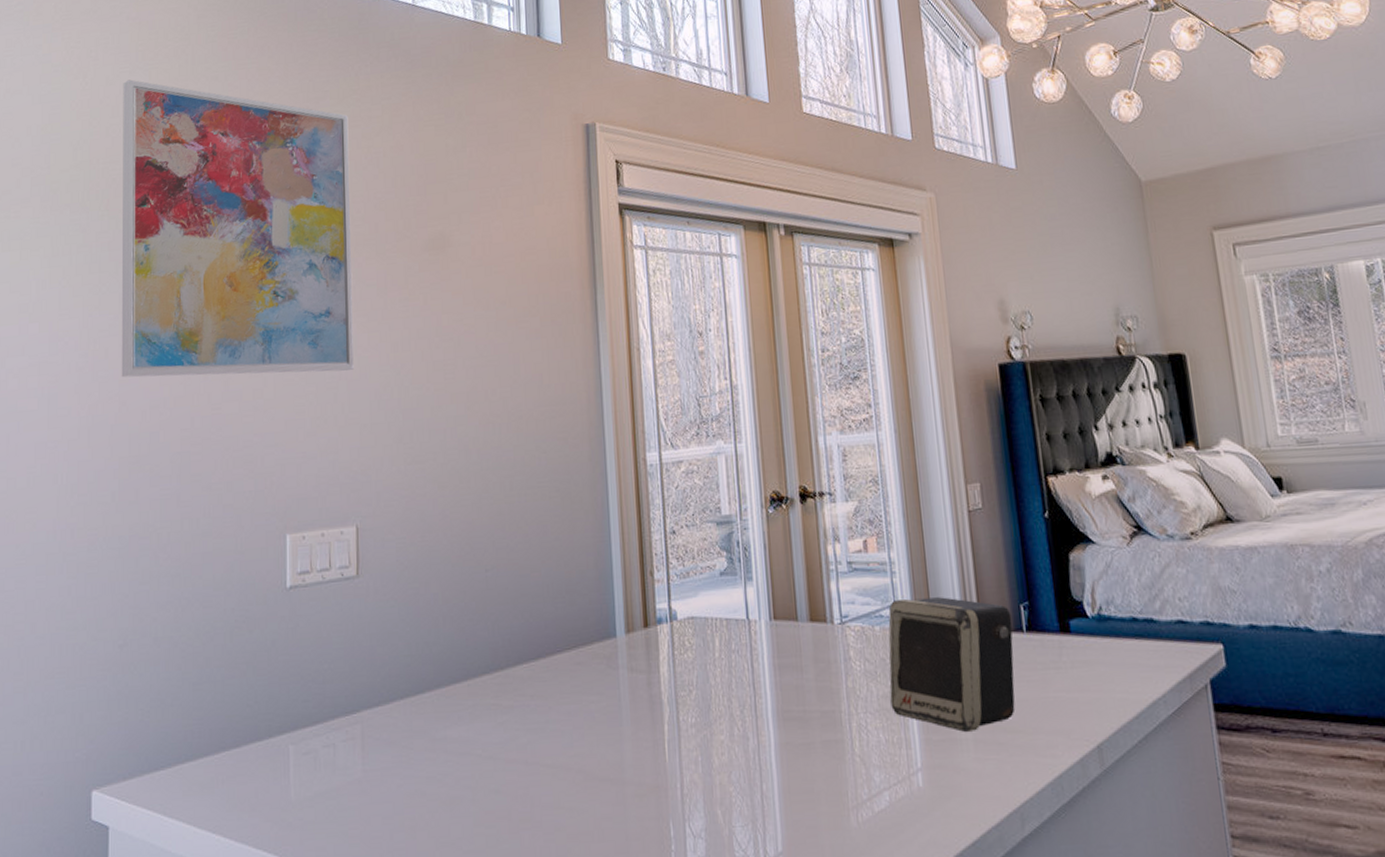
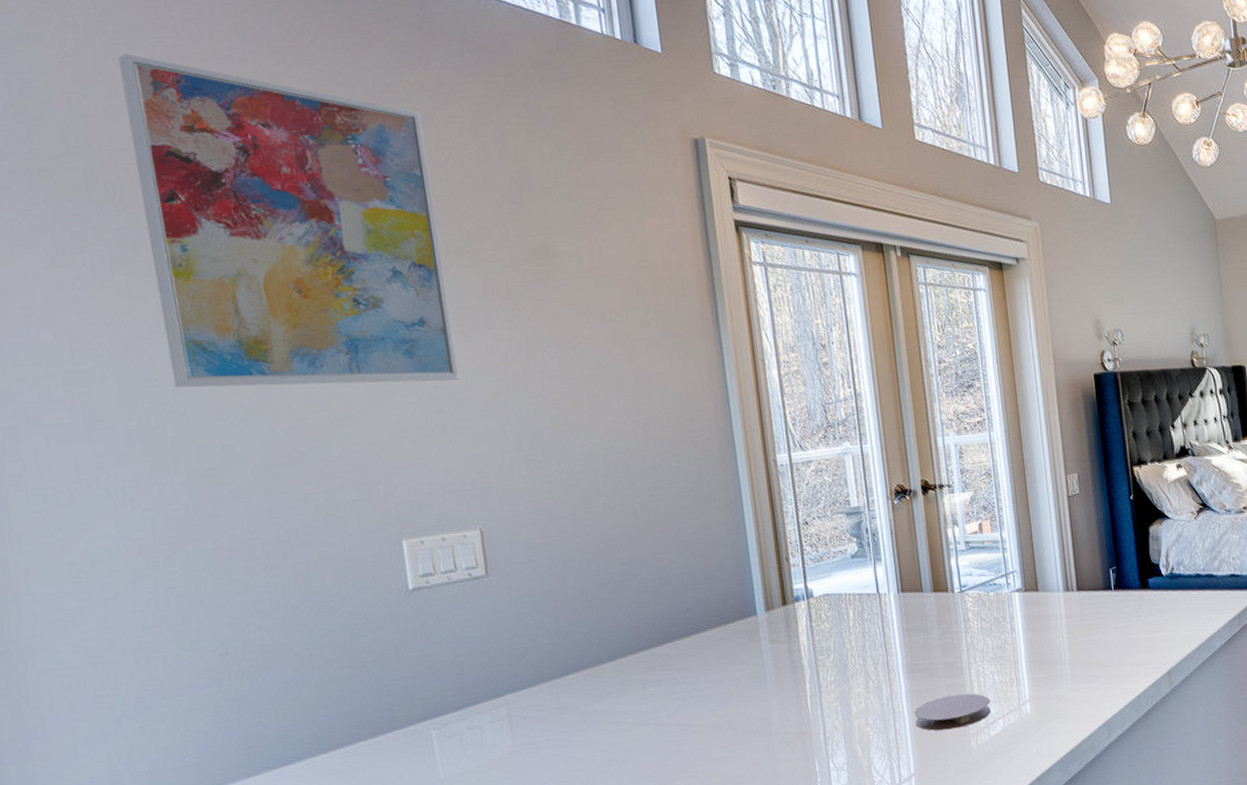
coaster: none [784,753,875,799] -> present [914,693,991,731]
speaker: present [888,597,1016,732] -> none [1001,566,1105,670]

